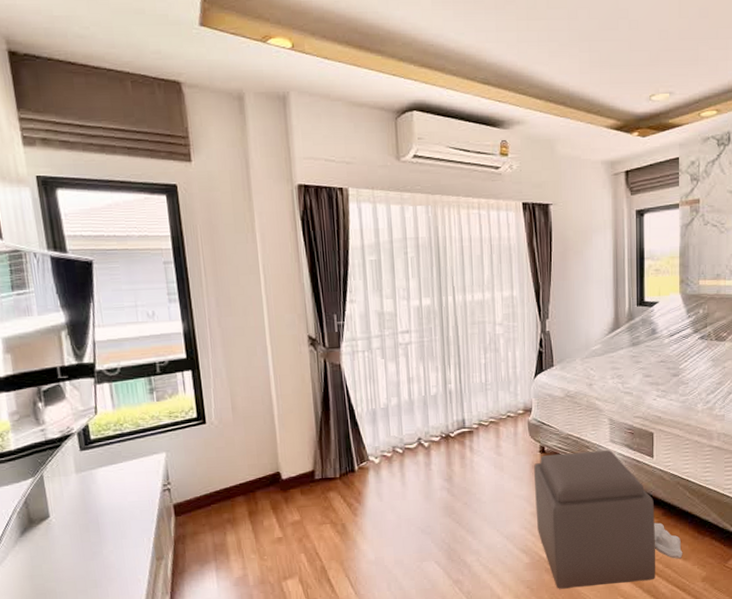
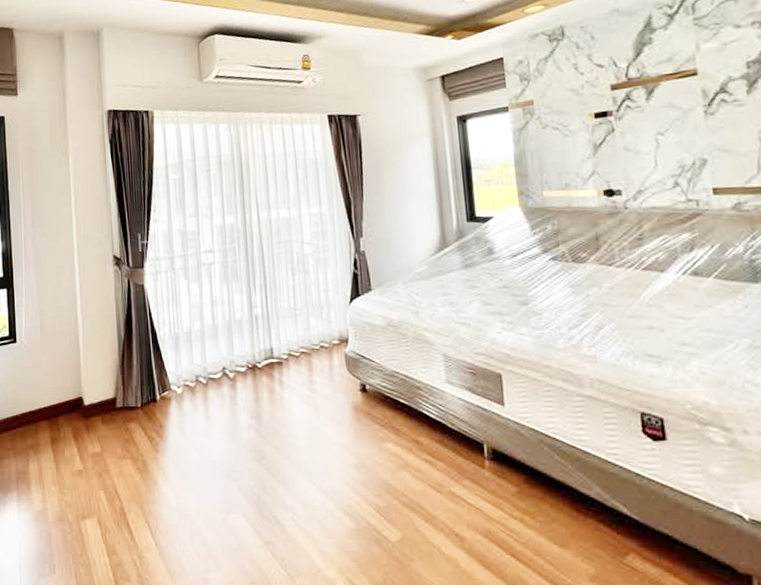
ottoman: present [534,450,655,589] -> none [354,393,522,571]
slippers: present [654,522,683,560] -> none [513,492,558,546]

